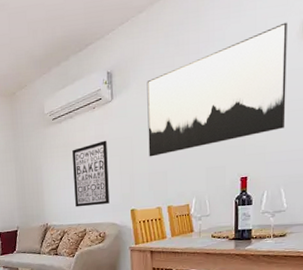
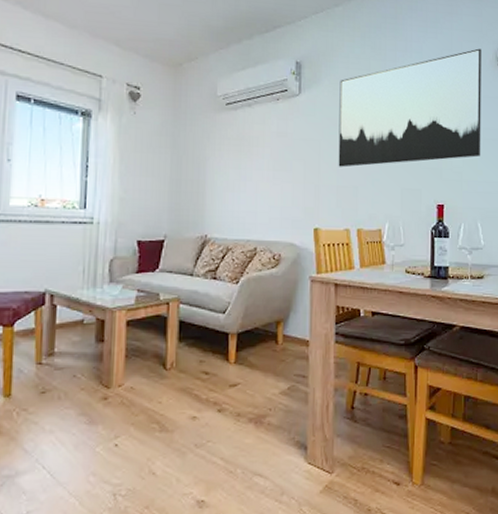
wall art: present [72,140,110,207] -> none [246,139,290,219]

